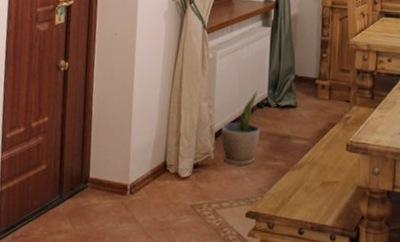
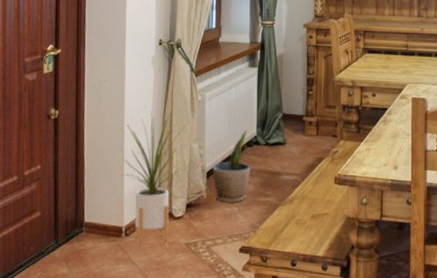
house plant: none [127,67,196,206] -> present [120,111,186,246]

